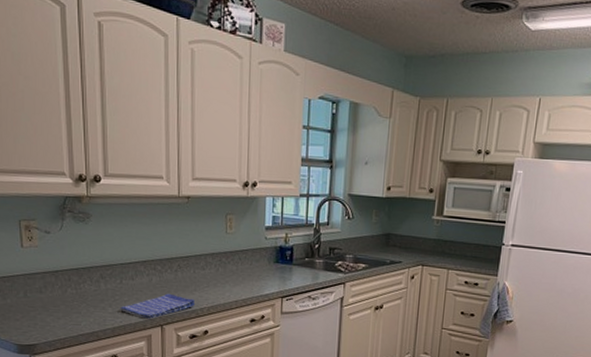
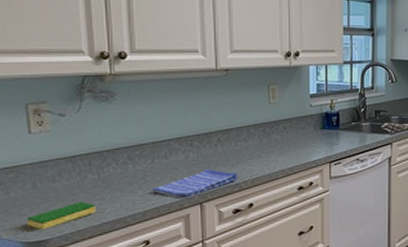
dish sponge: none [20,313,73,335] -> present [27,201,96,229]

